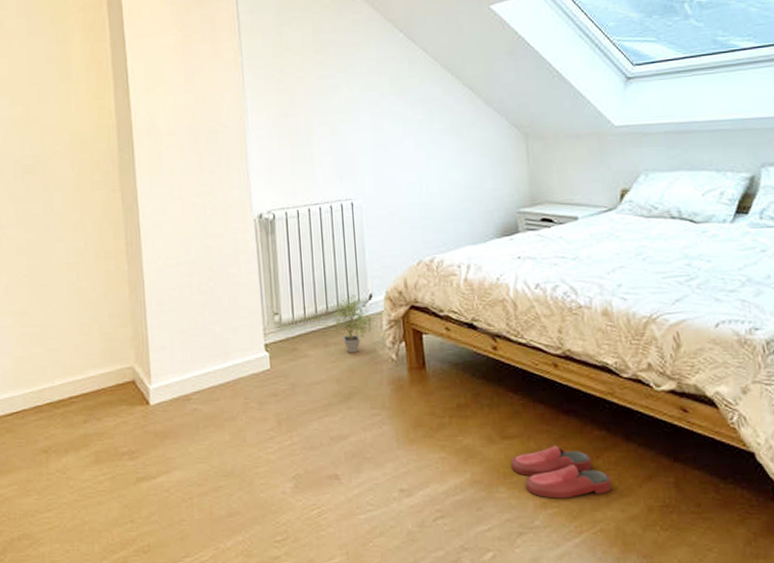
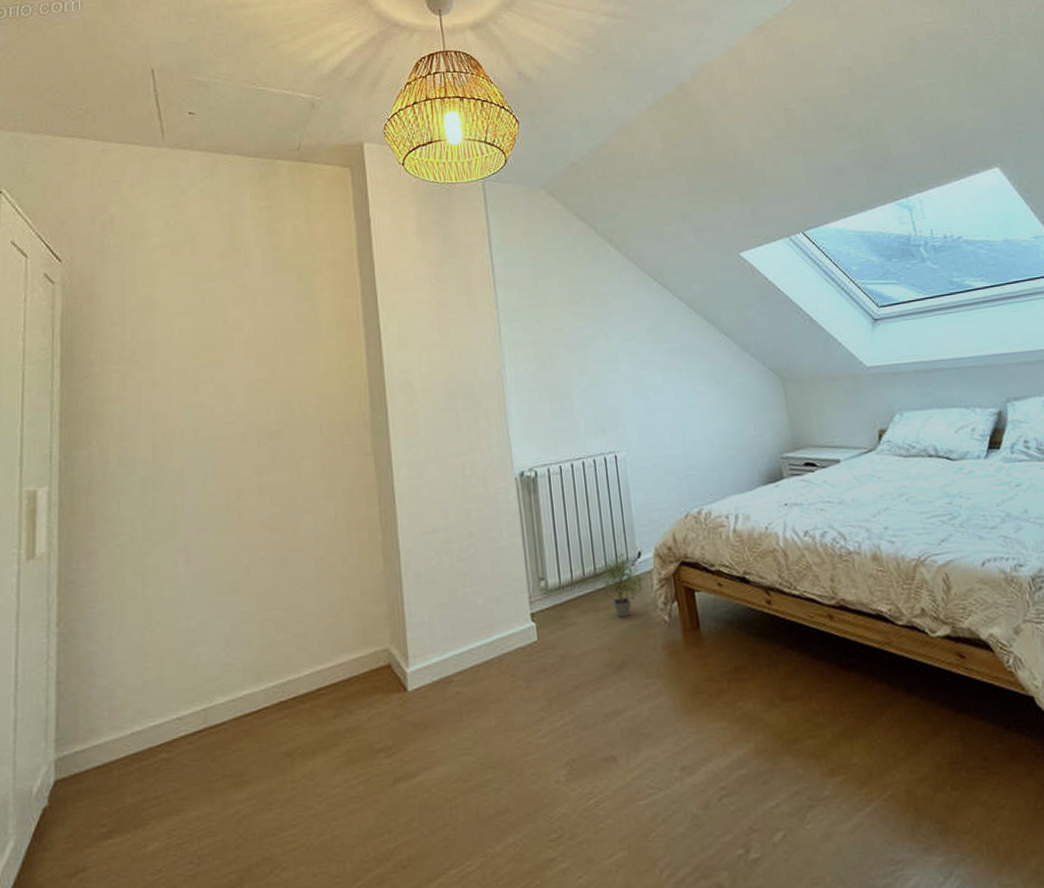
slippers: present [510,444,612,499] -> none [793,703,899,764]

